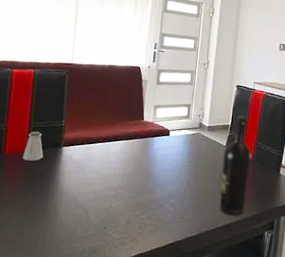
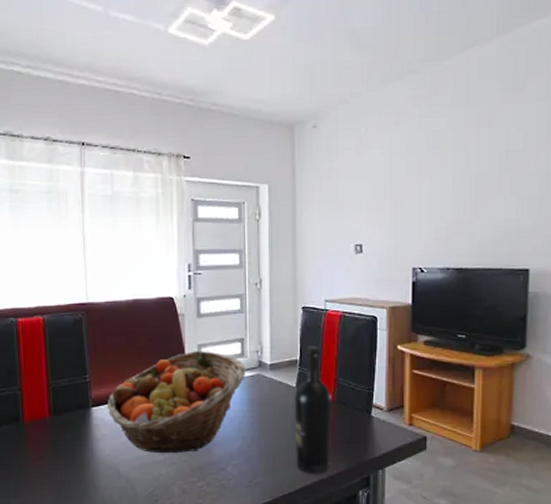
saltshaker: present [23,131,43,161] -> none [46,391,70,428]
fruit basket: none [75,110,190,191] -> present [107,350,247,454]

